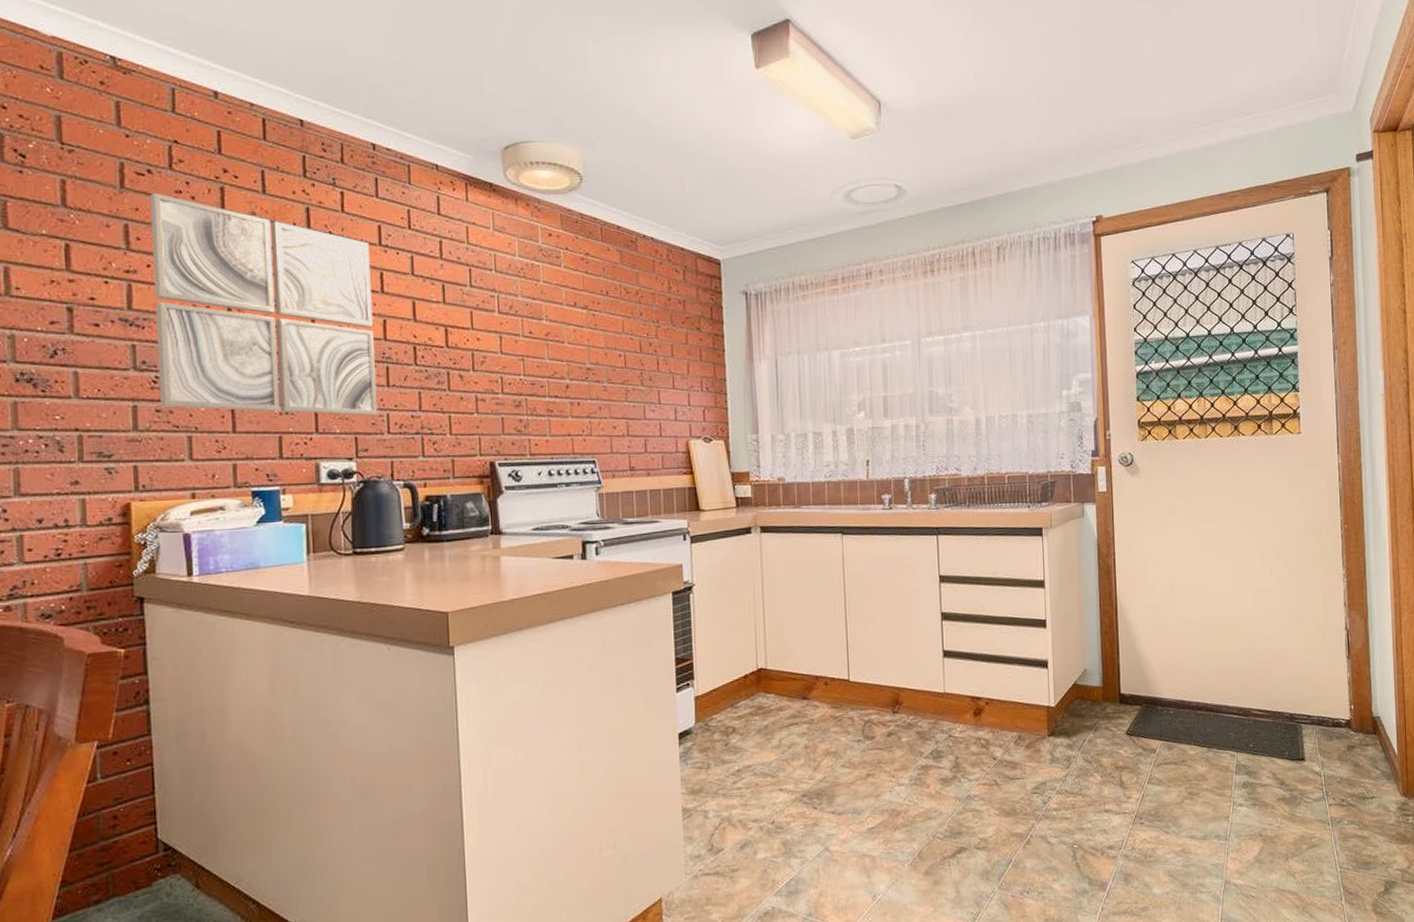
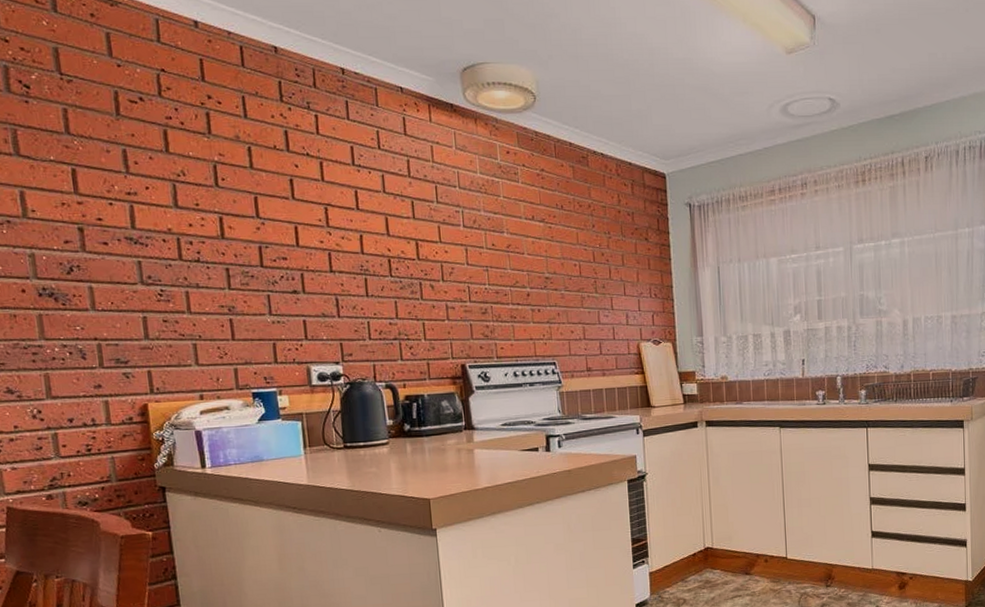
wall art: present [149,192,378,416] -> none [143,119,360,324]

